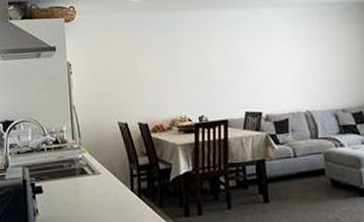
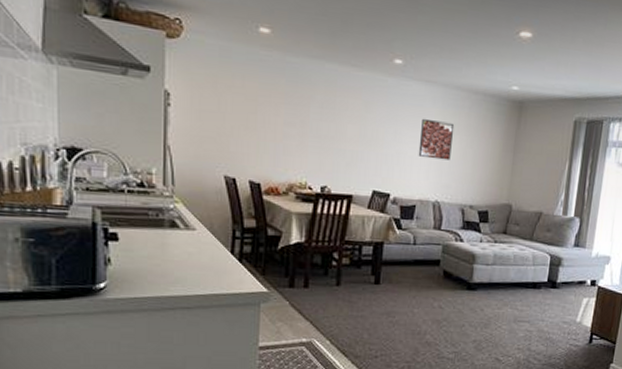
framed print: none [278,36,312,73] -> present [418,118,455,161]

